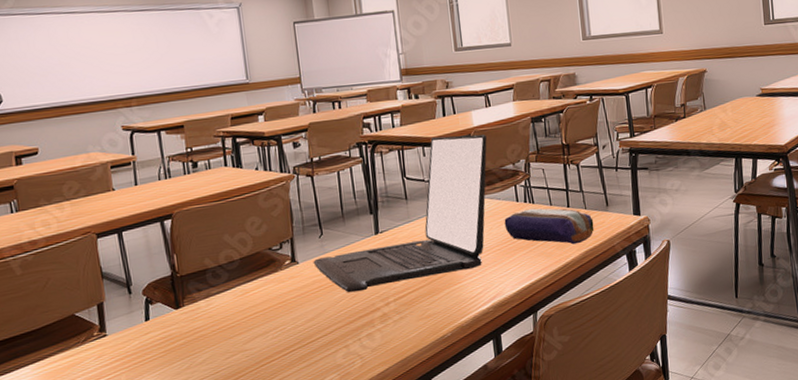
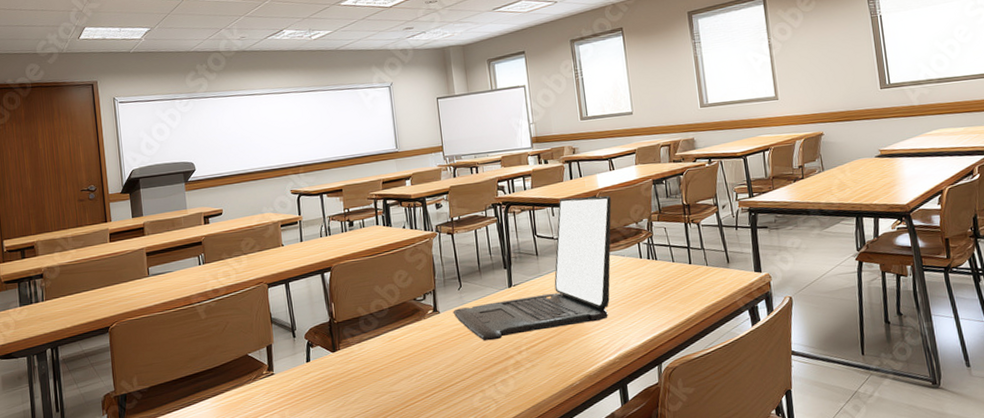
pencil case: present [504,208,594,245] -> none [628,264,716,300]

